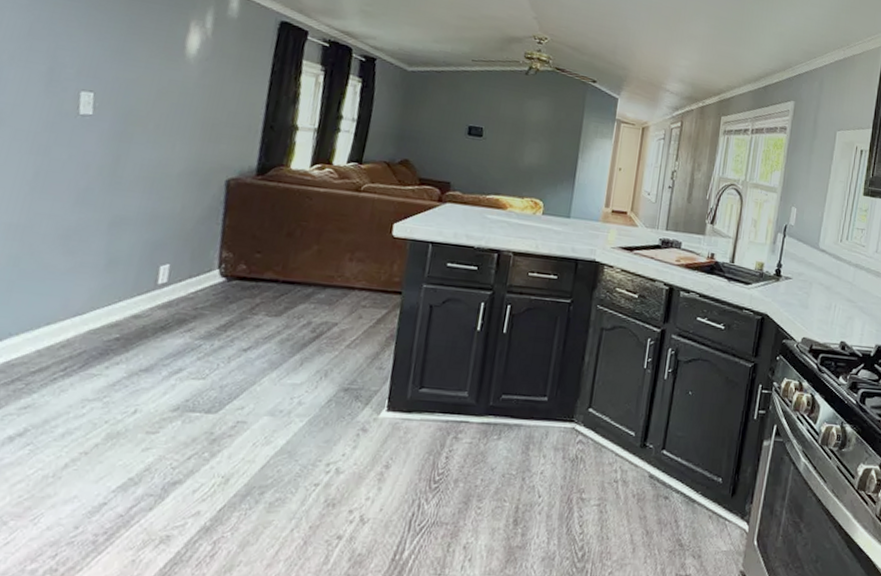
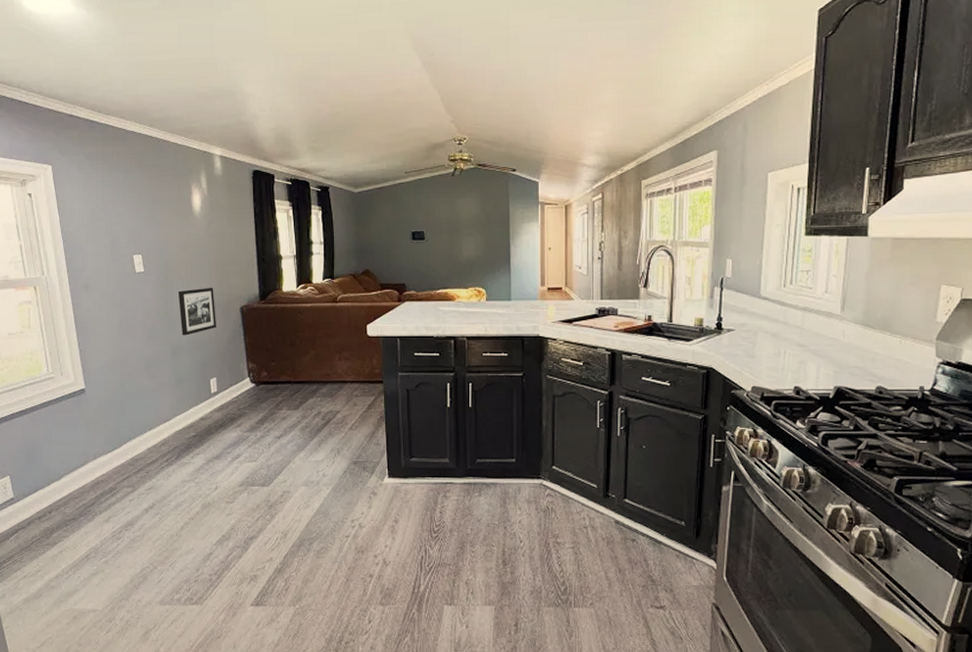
picture frame: none [130,147,194,206] -> present [177,287,217,336]

